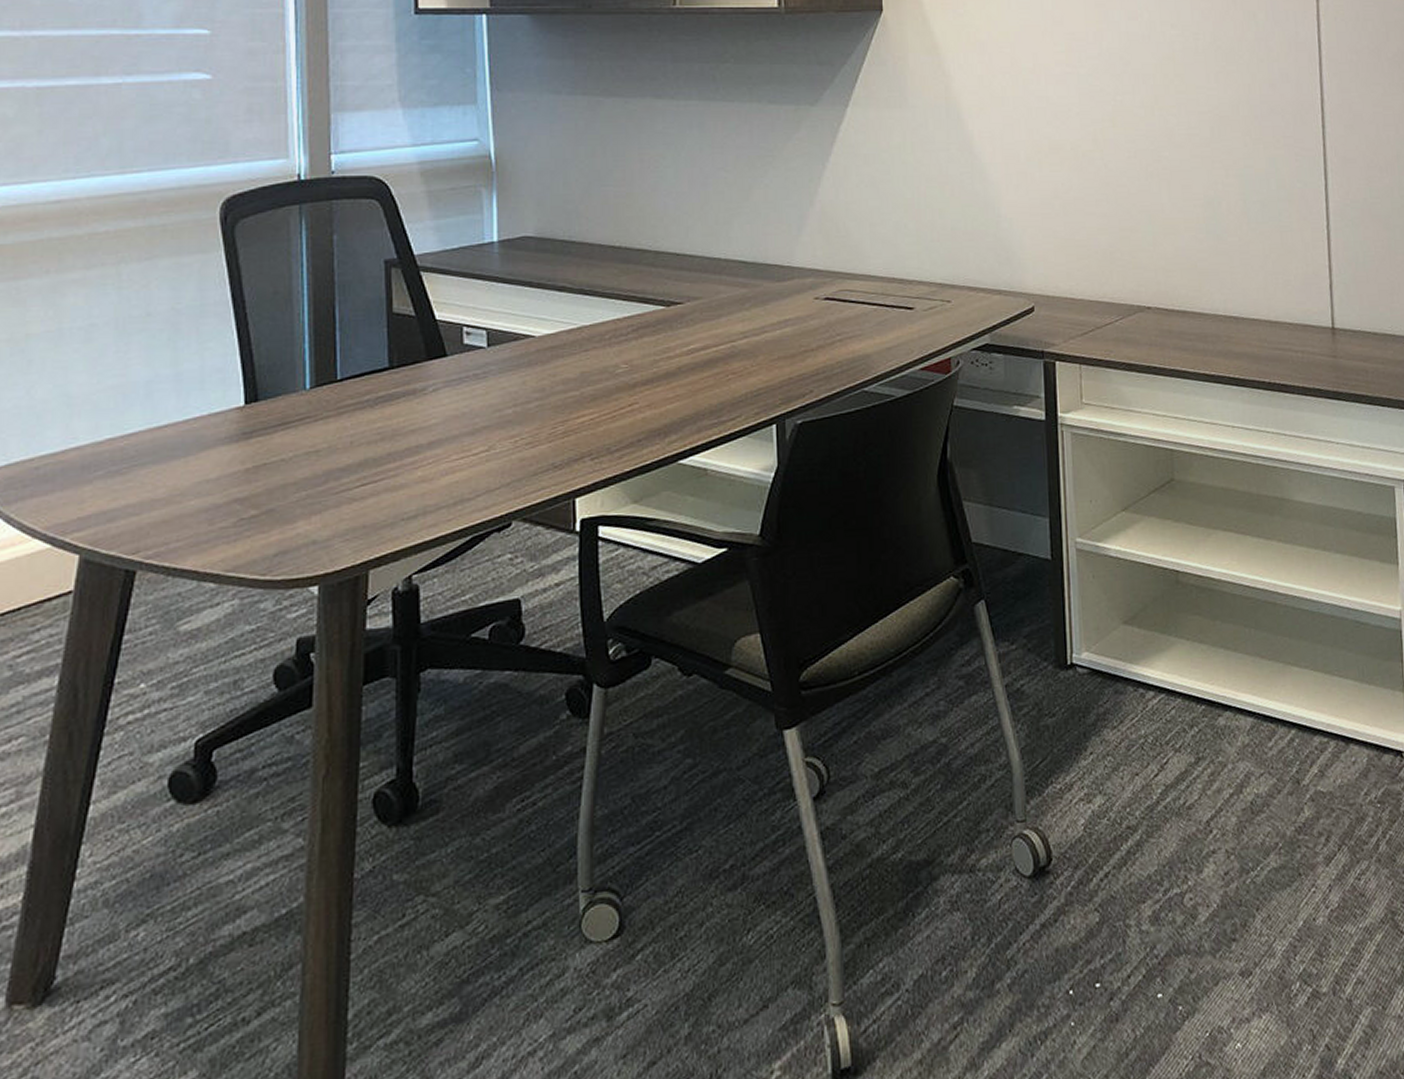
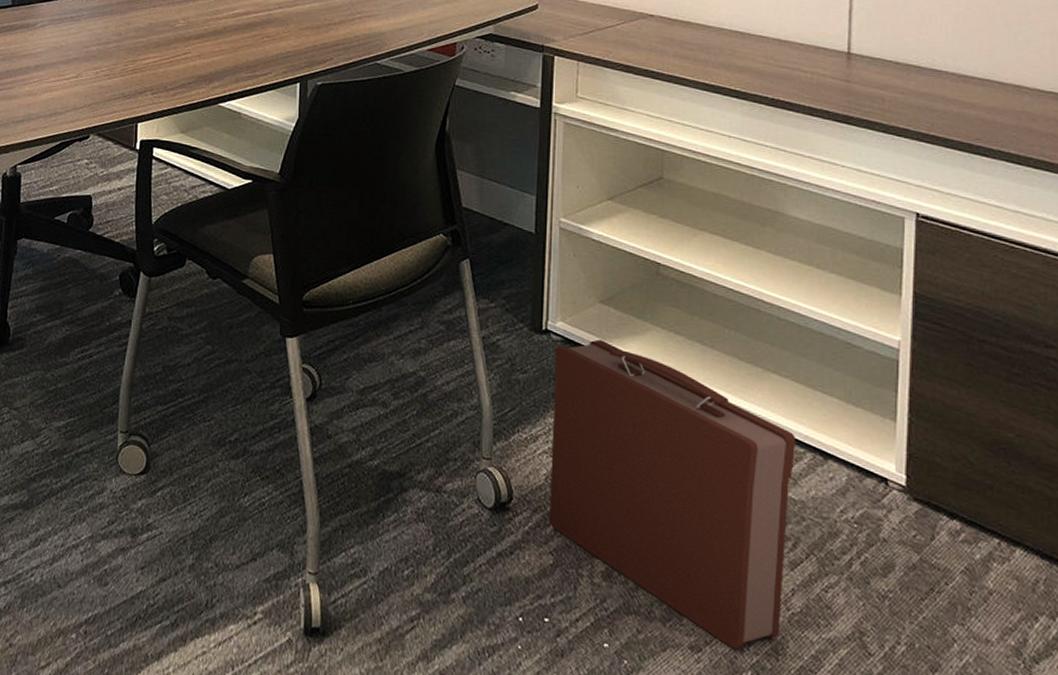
briefcase: none [1082,663,1322,963] -> present [549,339,795,650]

